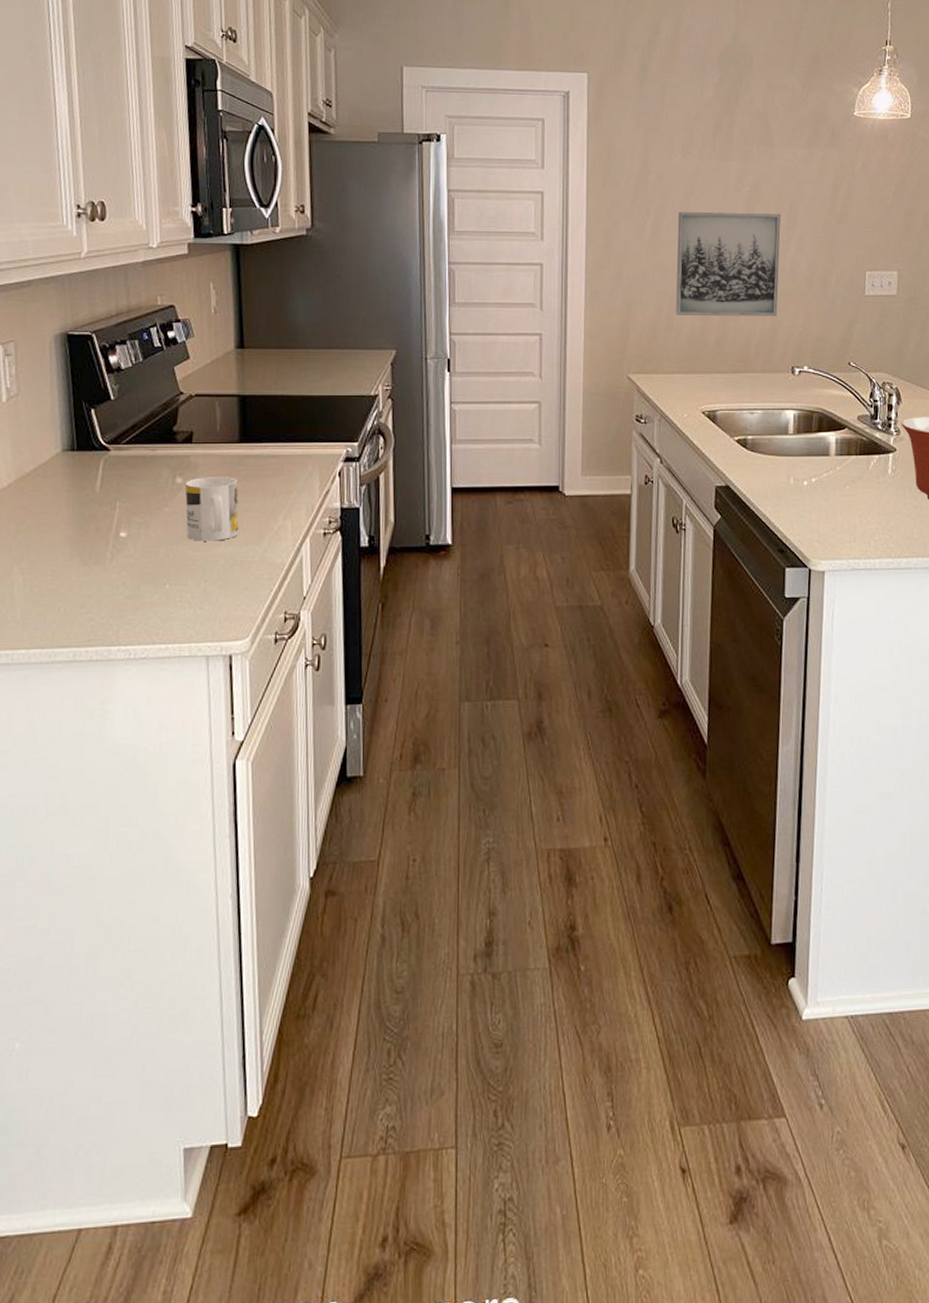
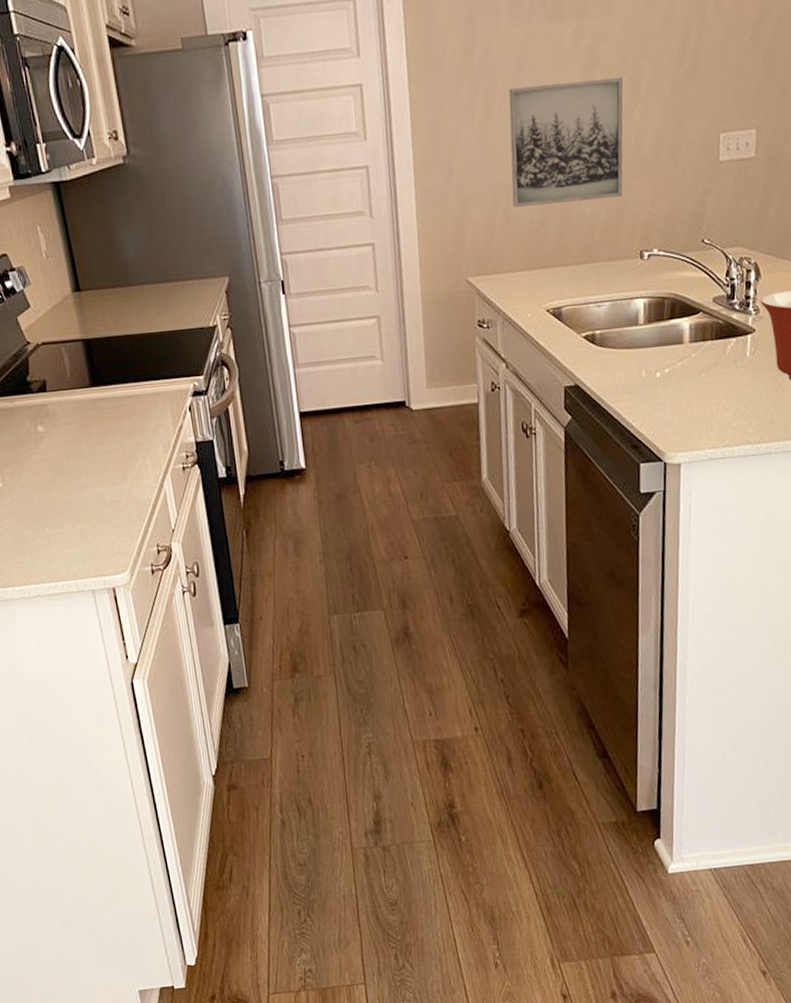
mug: present [185,477,239,541] -> none [46,421,104,486]

